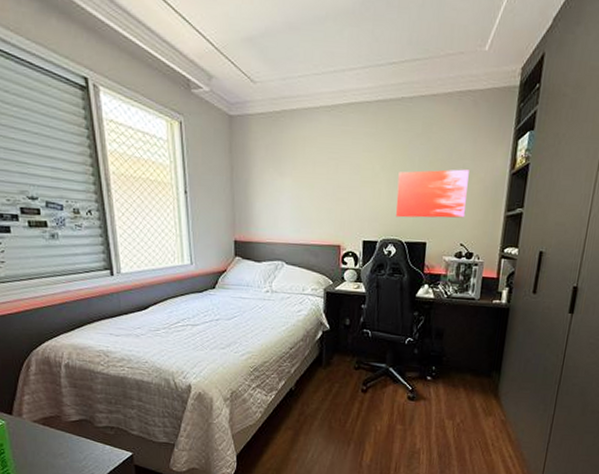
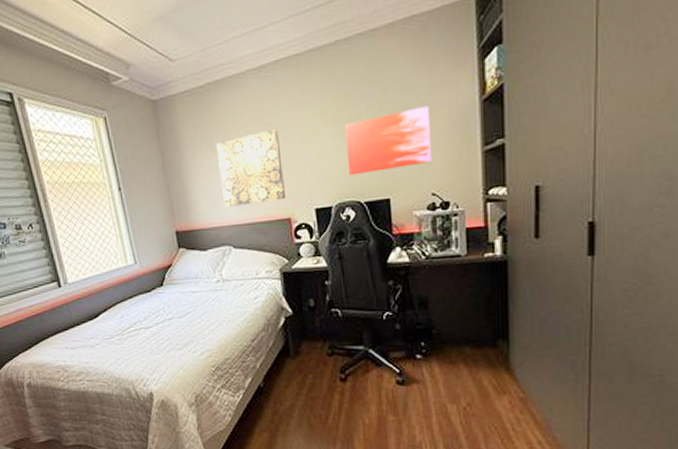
wall art: none [283,163,341,228] -> present [215,128,285,207]

